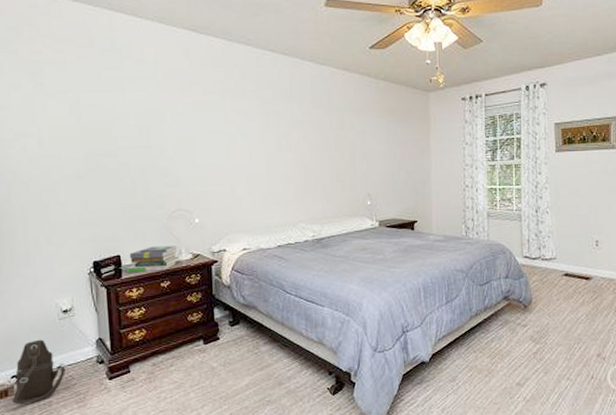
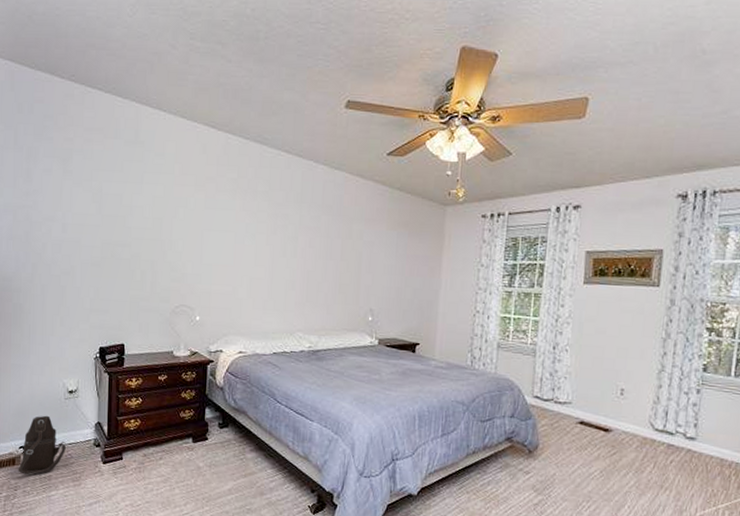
books: present [126,245,180,272] -> none [128,339,178,364]

